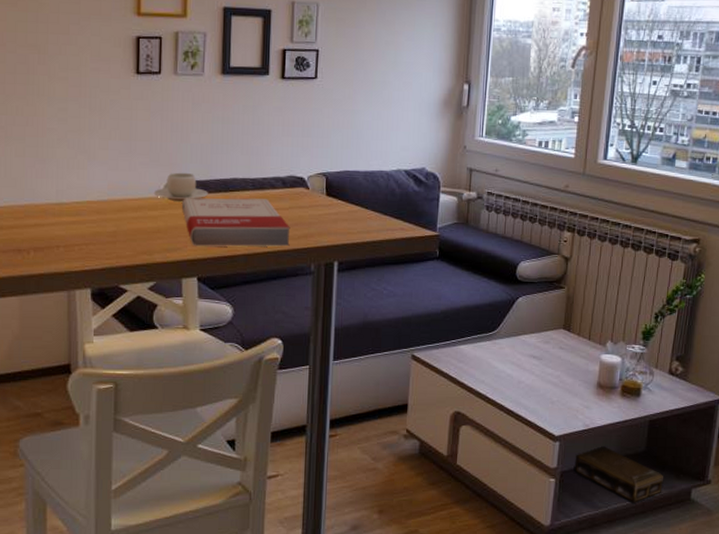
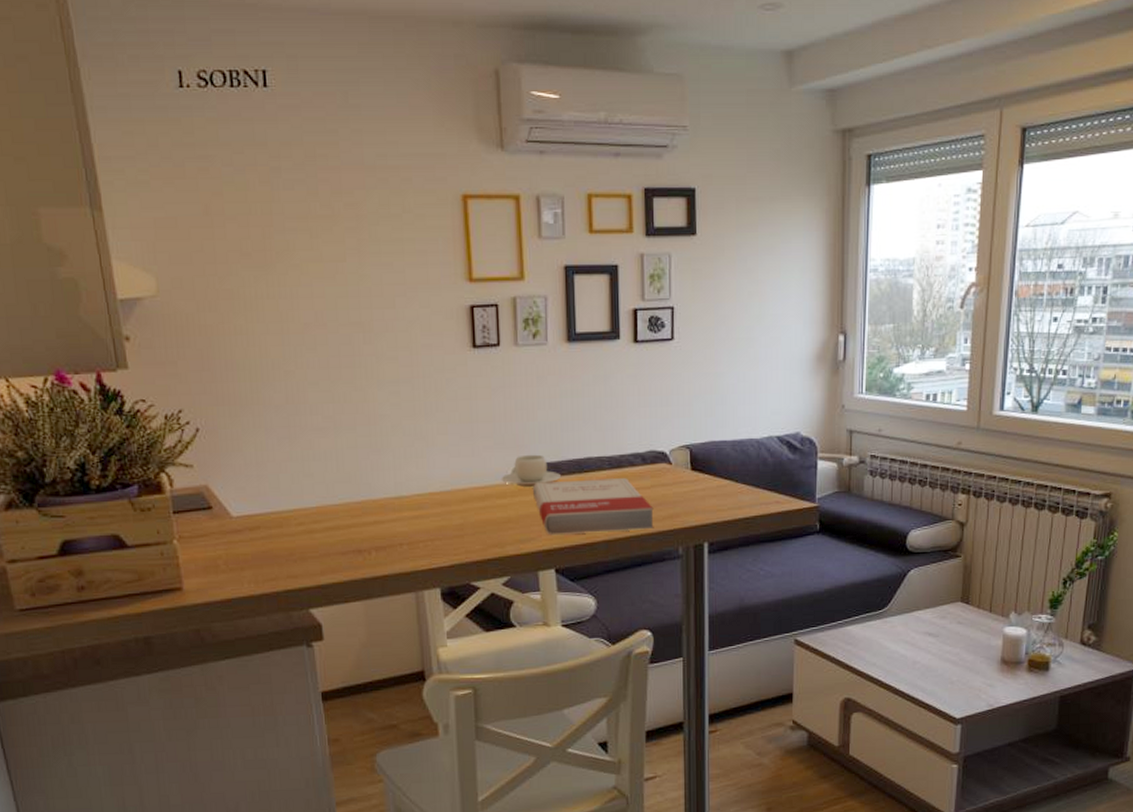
decorative box: present [574,446,663,503] -> none [979,726,1077,786]

